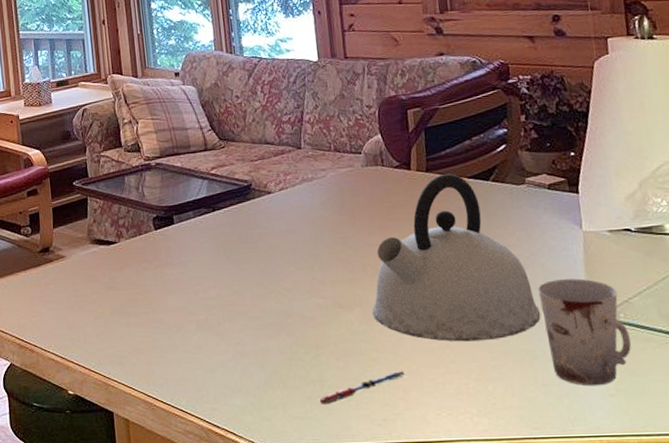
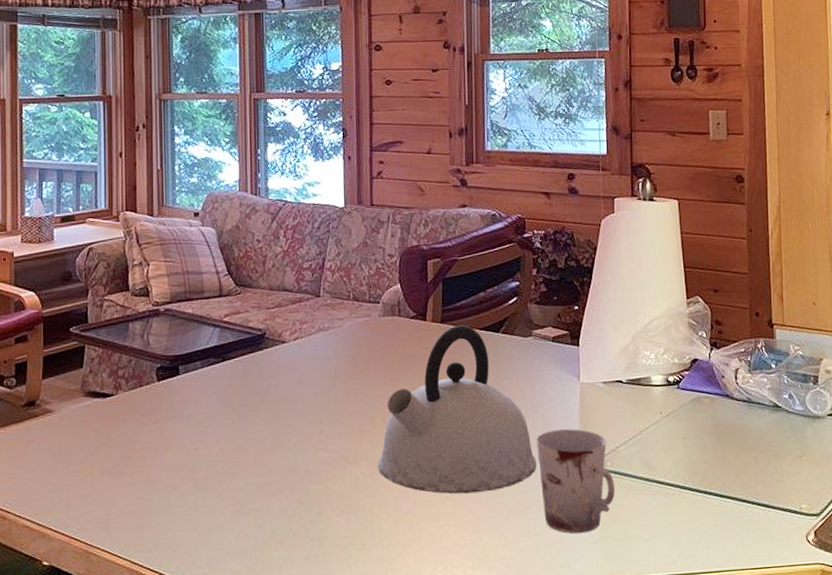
pen: present [318,371,406,406] -> none [316,526,405,565]

